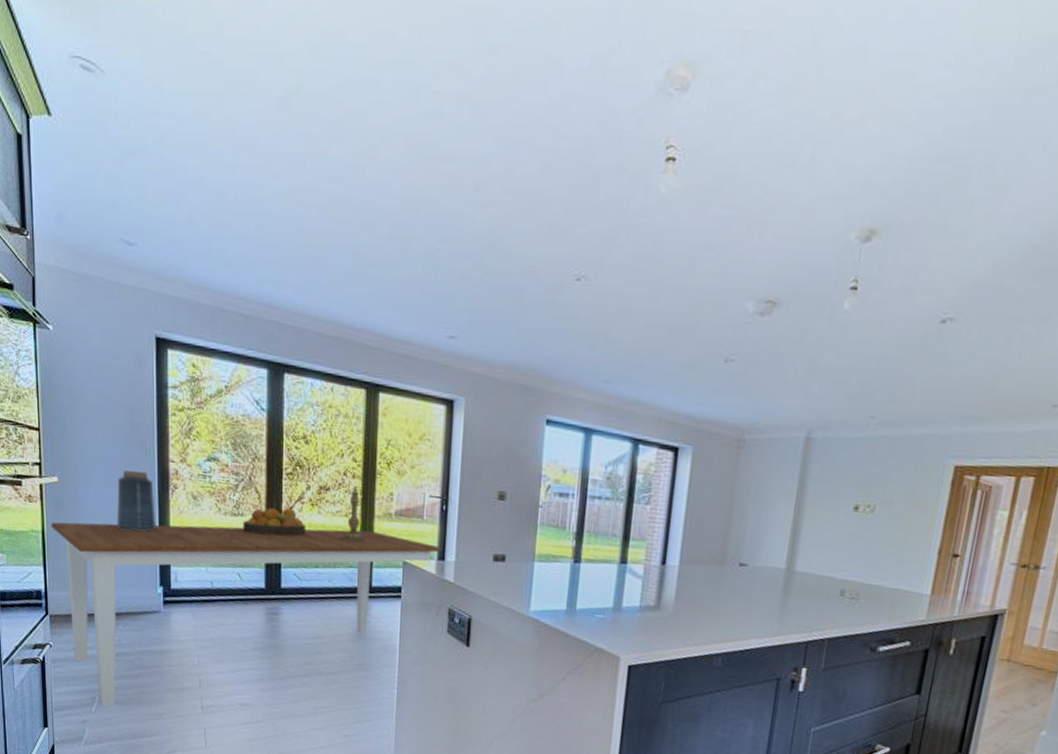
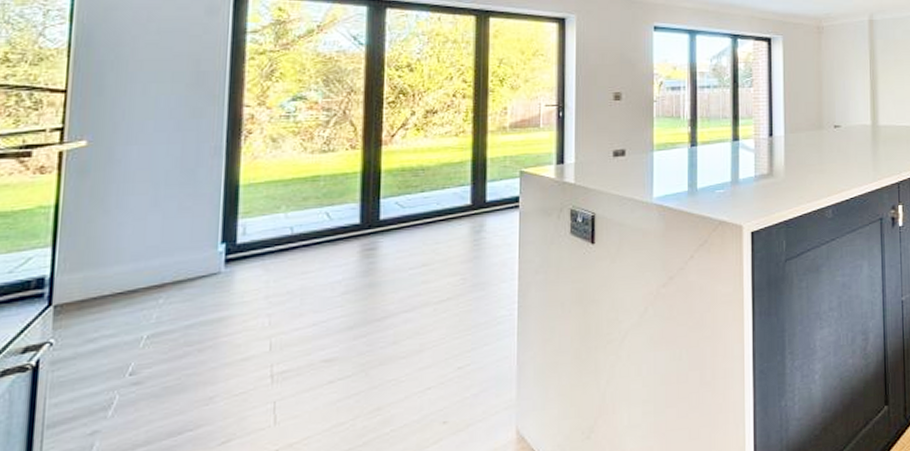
dining table: present [51,522,442,707] -> none [70,146,561,407]
vase: present [116,470,156,532] -> none [166,122,221,188]
fruit bowl: present [242,507,307,536] -> none [333,135,411,168]
candlestick: present [341,486,366,542] -> none [451,106,479,161]

